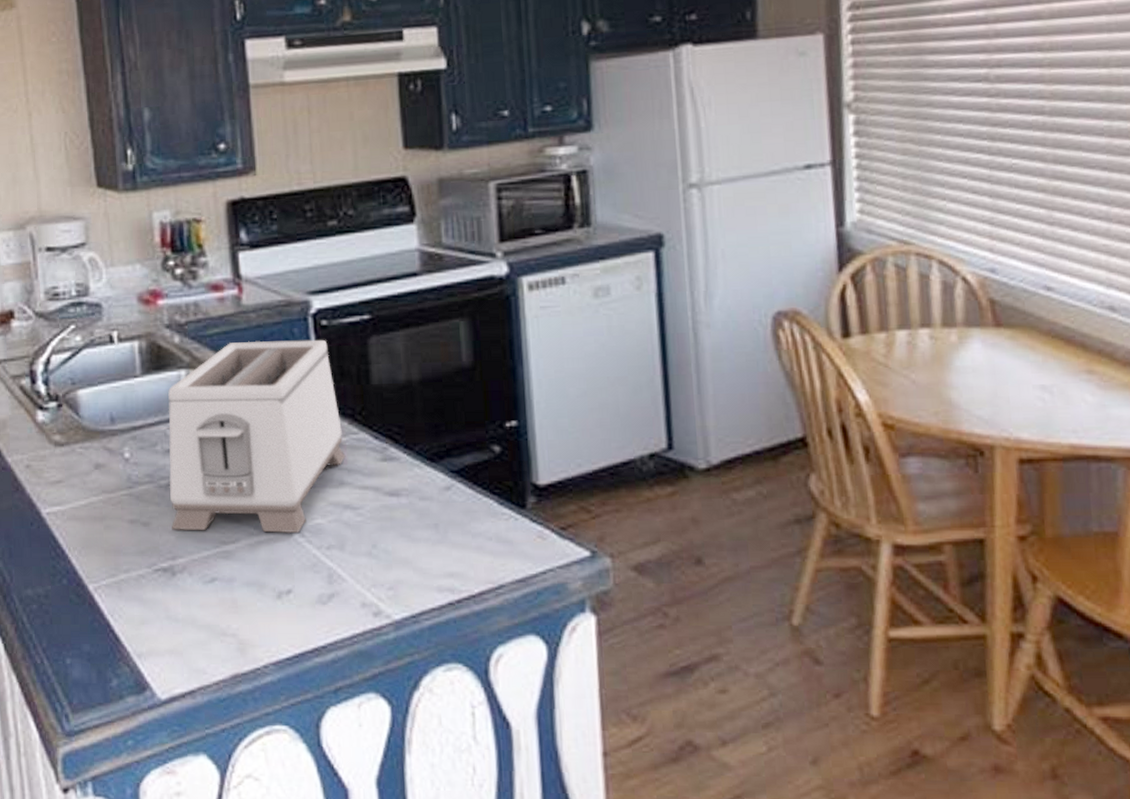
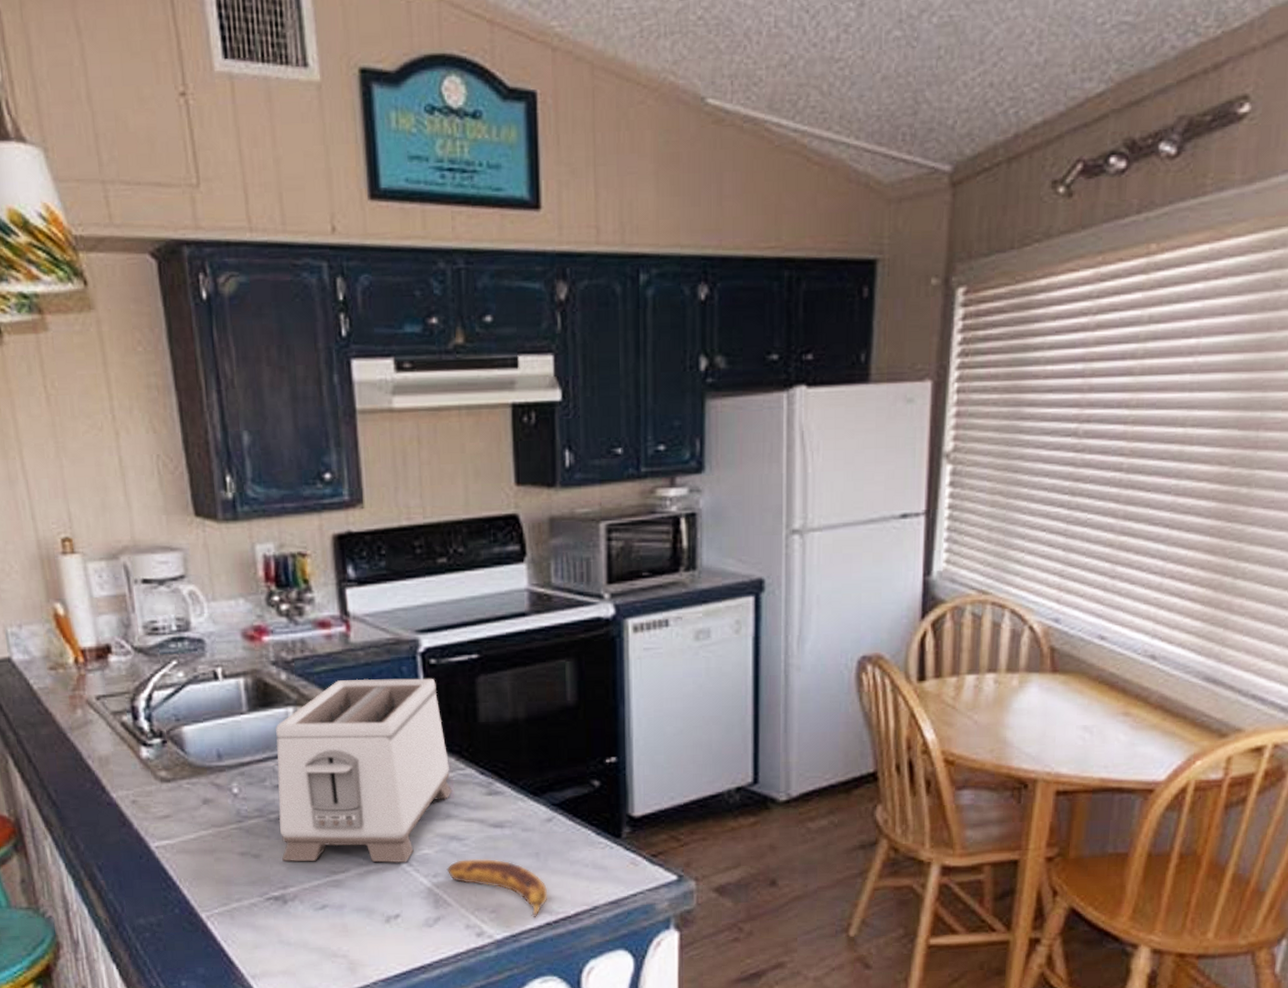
banana: none [340,530,450,597] -> present [446,859,548,918]

